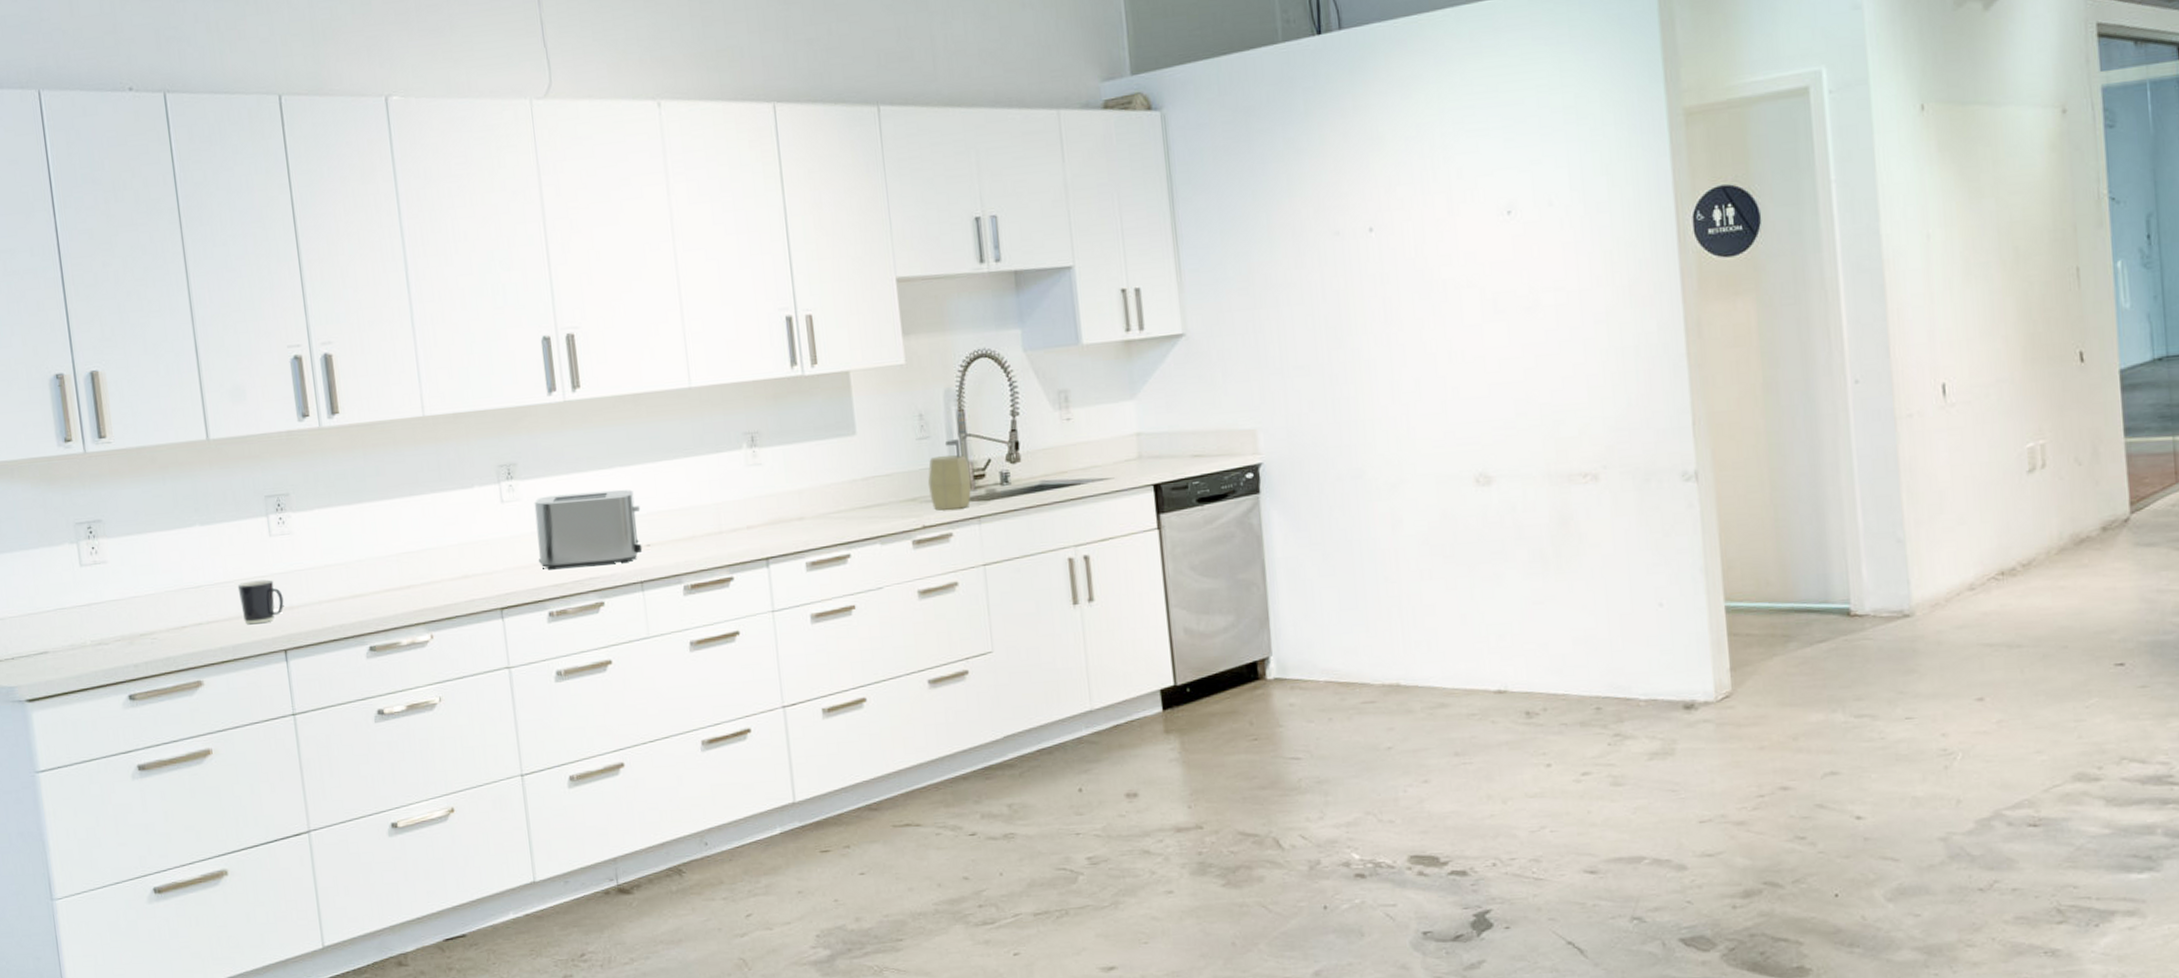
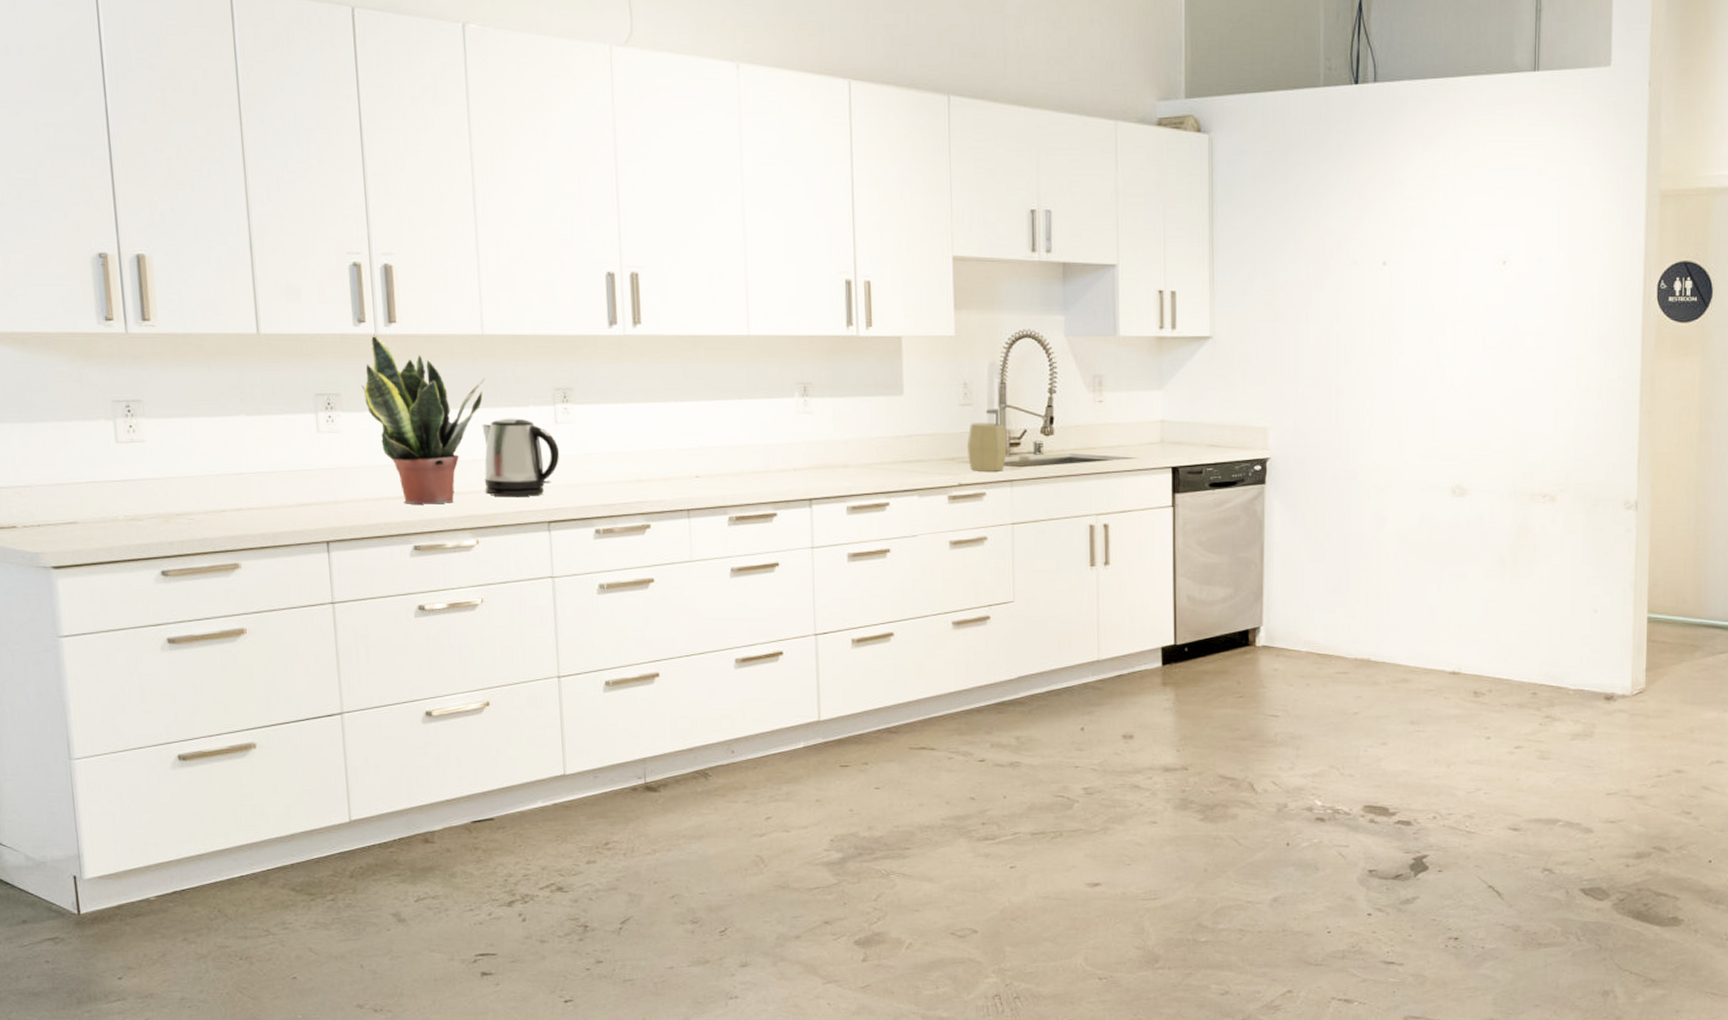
mug: present [237,579,284,625] -> none [281,473,329,515]
potted plant: none [309,428,429,603] -> present [361,334,485,505]
kettle: none [429,500,508,587] -> present [482,418,559,498]
toaster: present [534,489,643,570] -> none [587,421,692,491]

